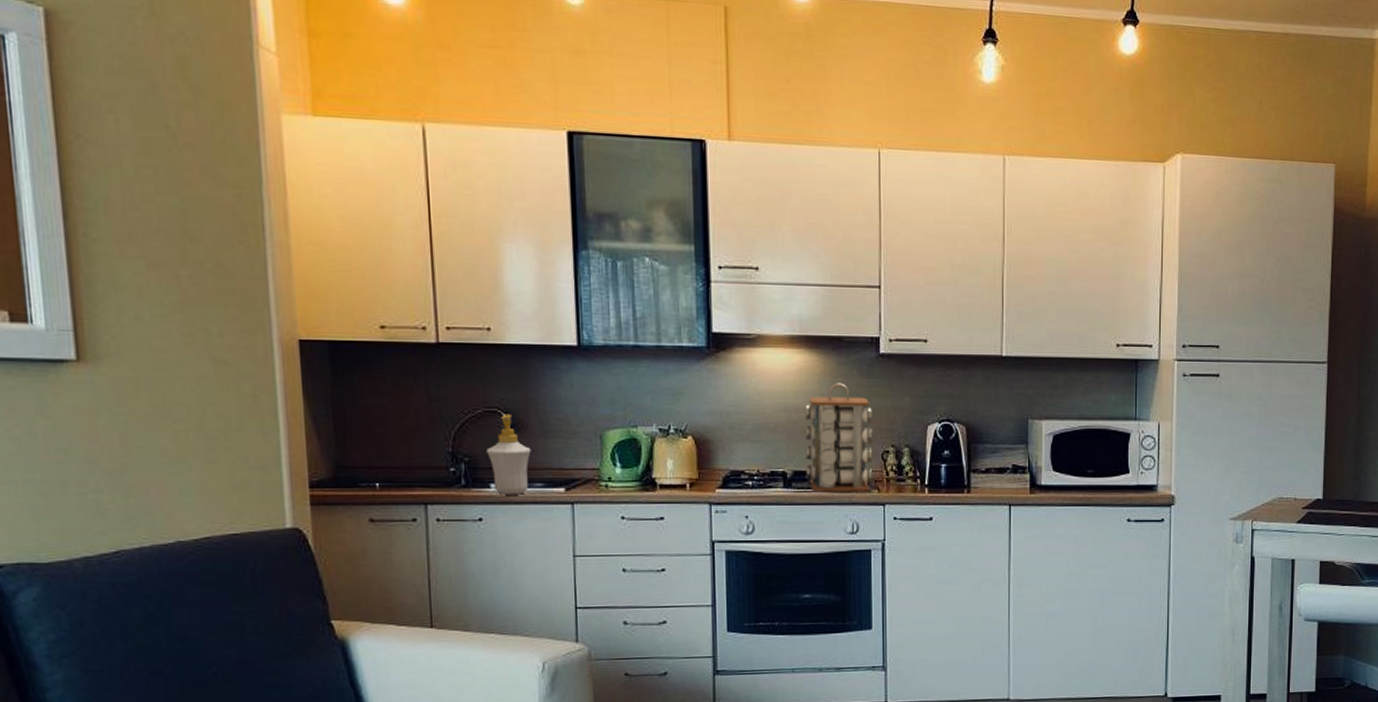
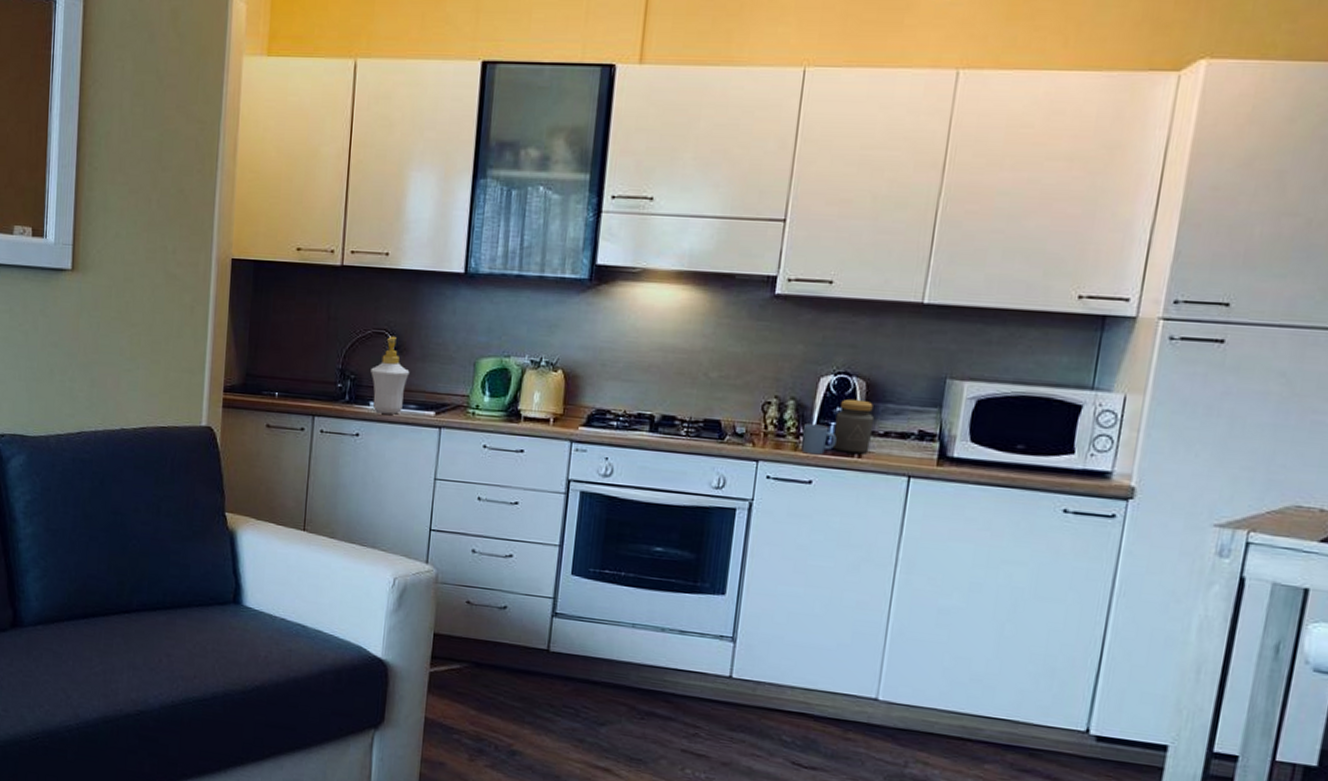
spice rack: present [805,382,873,494] -> none [675,323,758,445]
mug: none [920,467,948,496] -> present [801,423,837,457]
jar: none [945,442,975,490] -> present [832,398,874,454]

